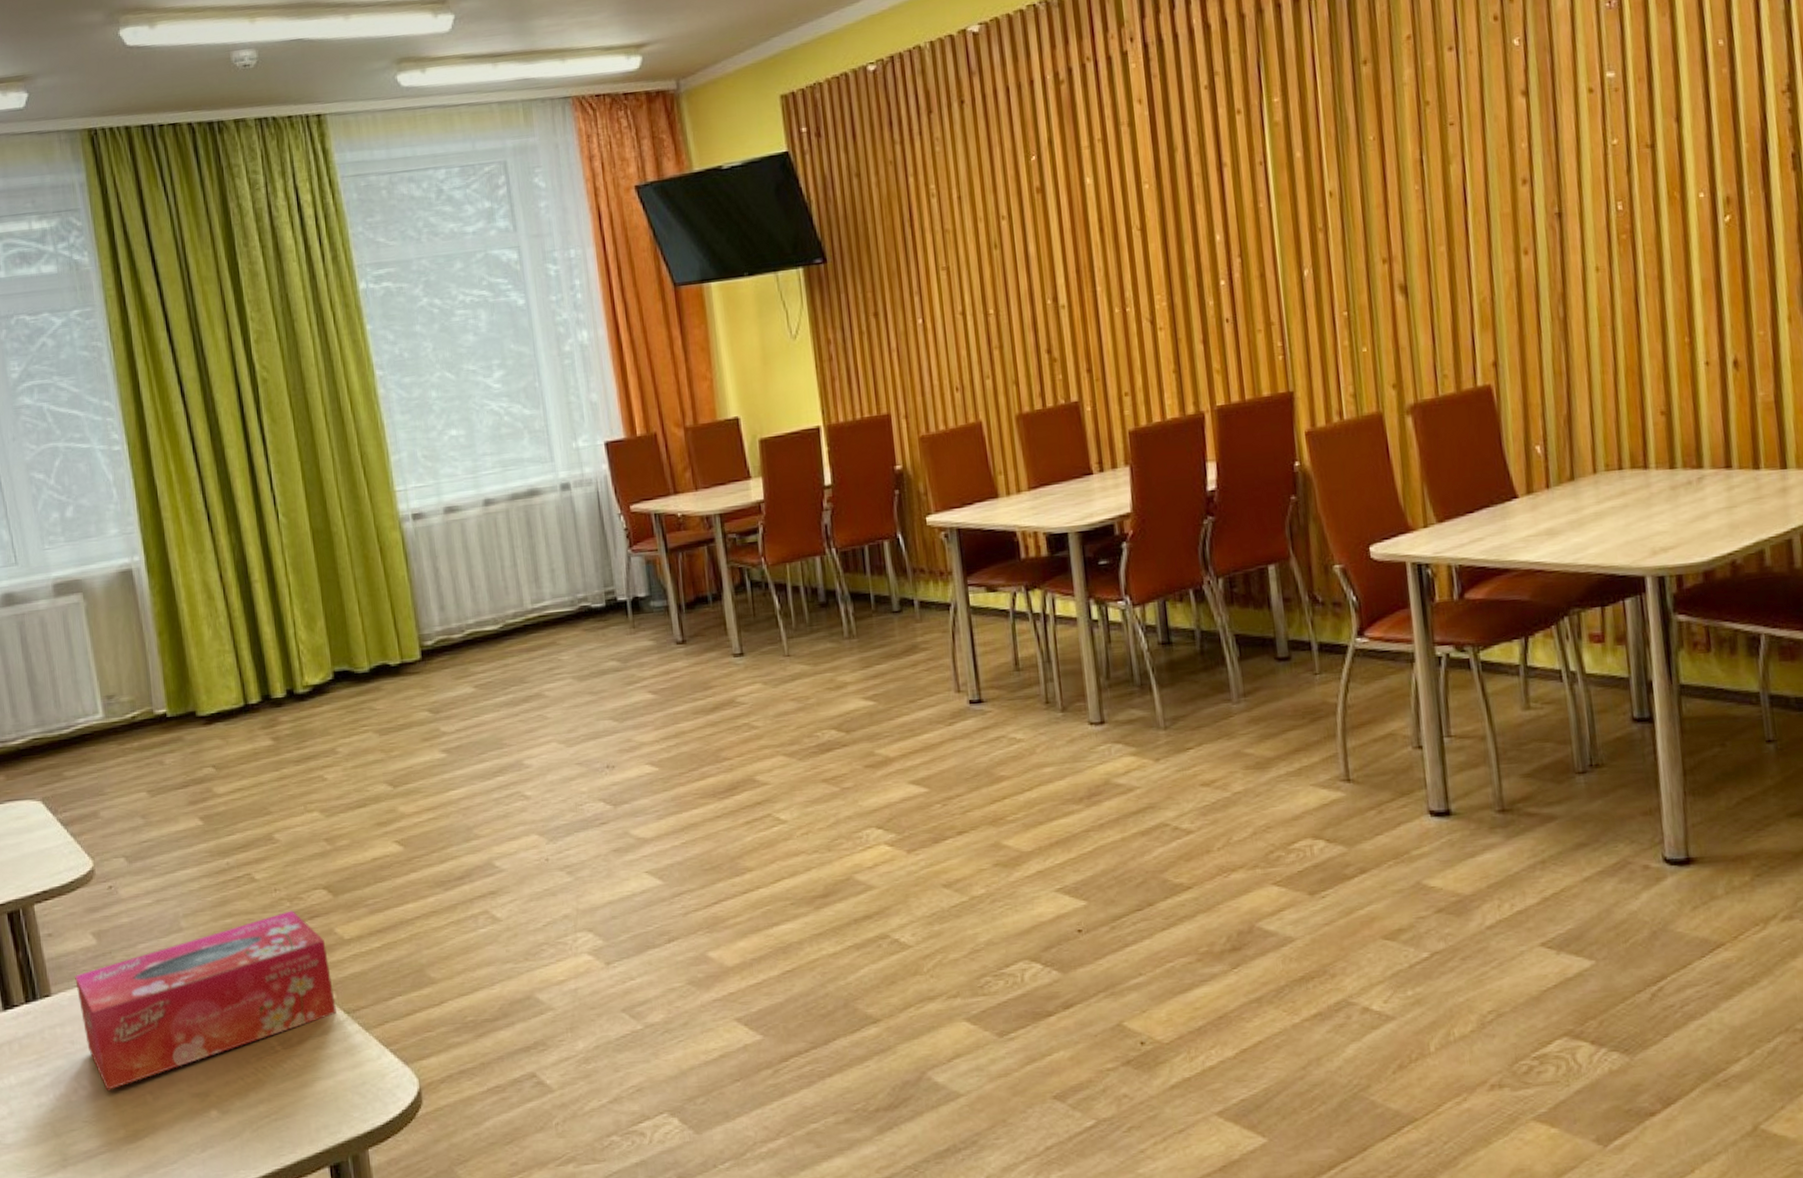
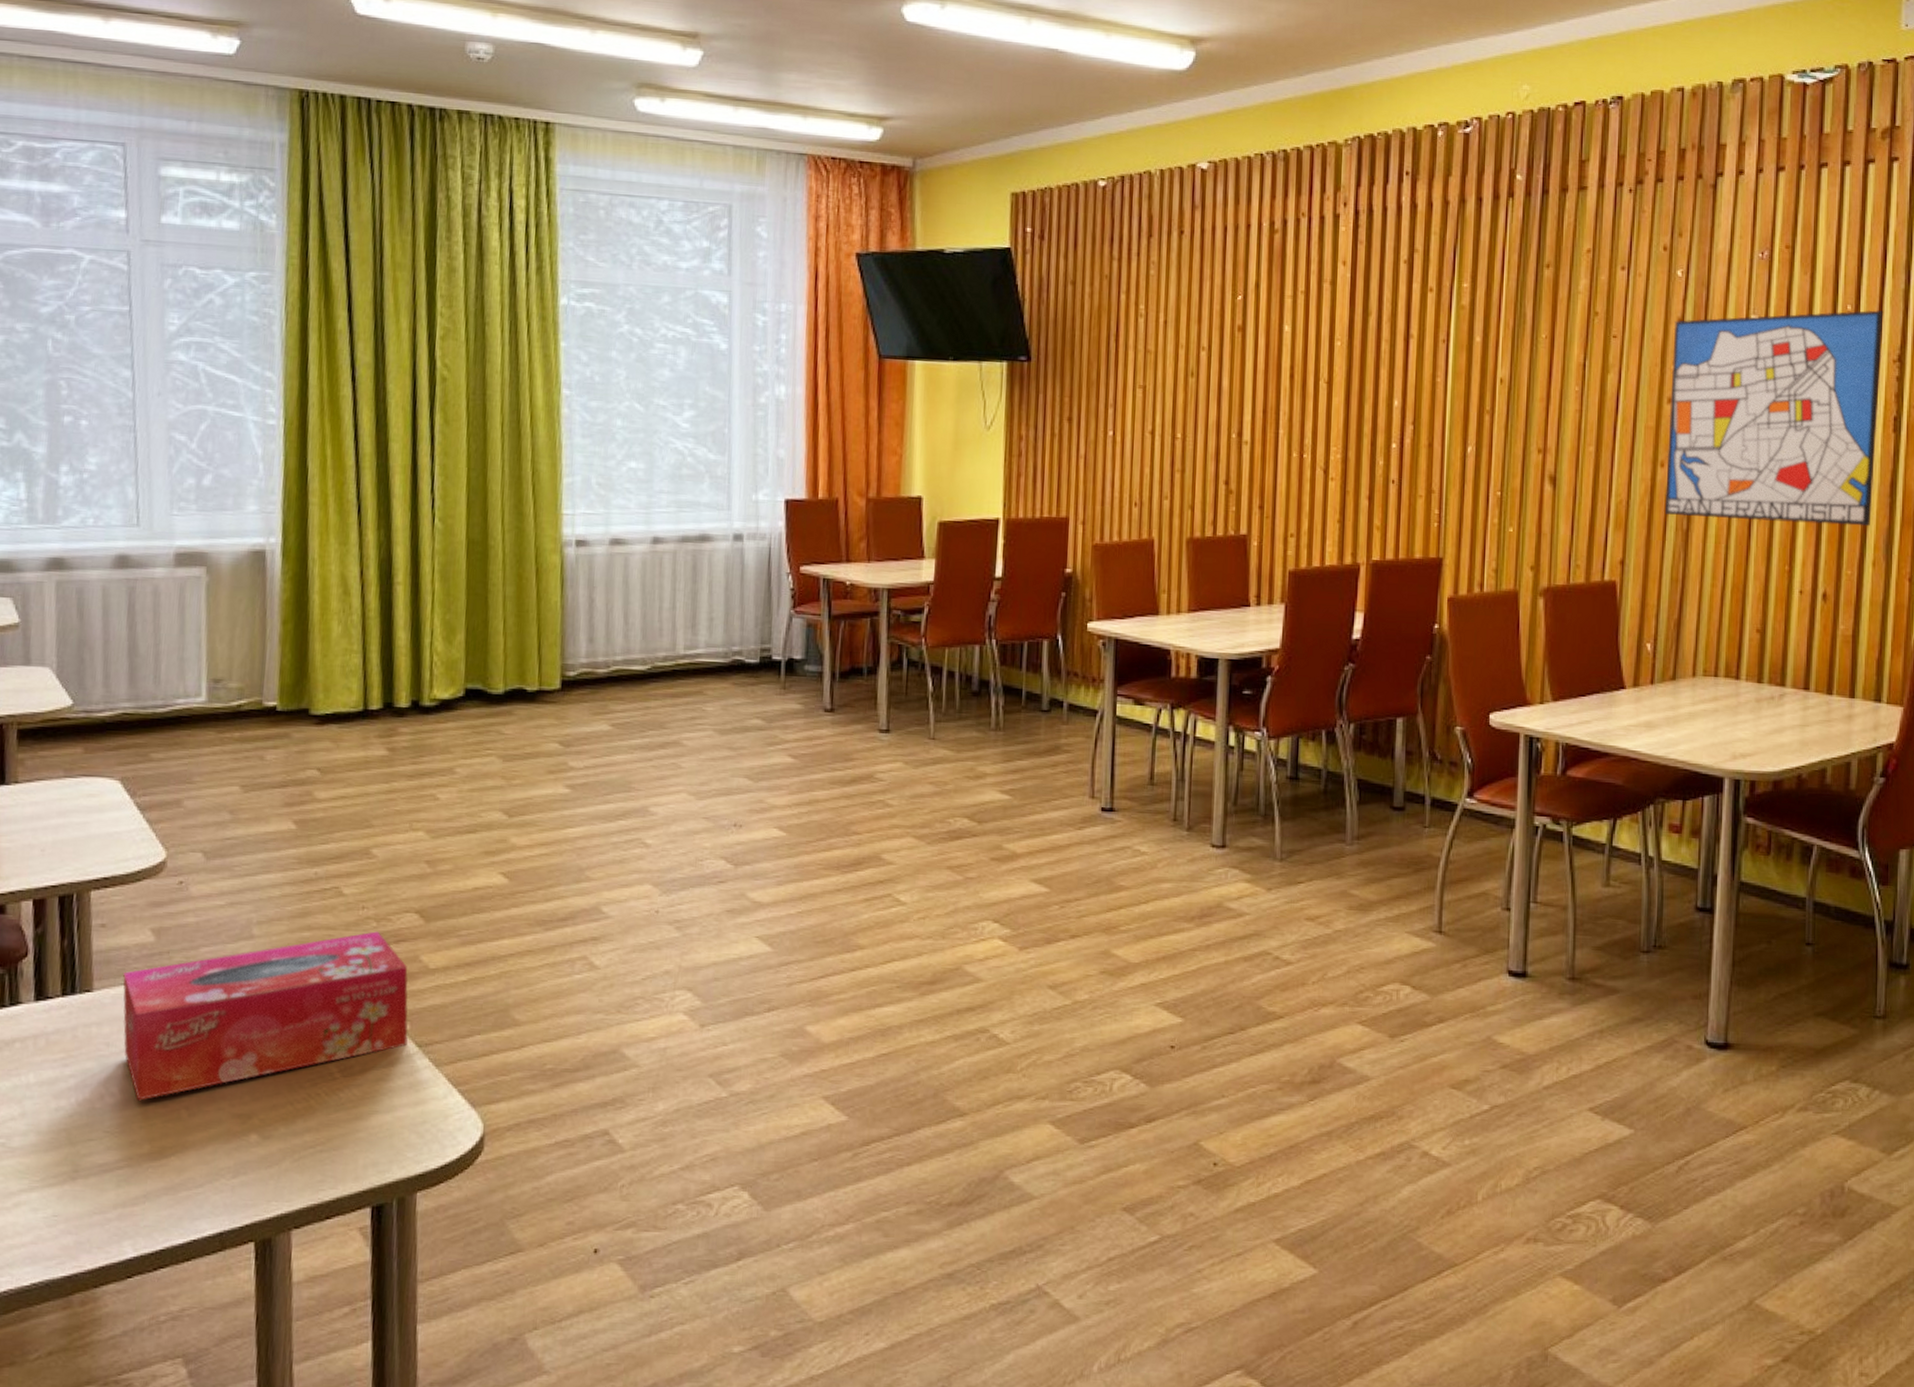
wall art: none [1517,38,1780,304] -> present [1665,310,1884,527]

